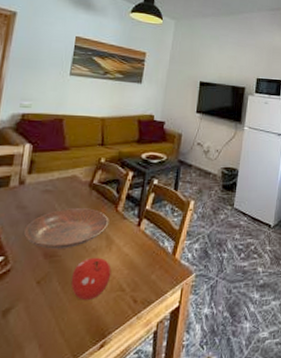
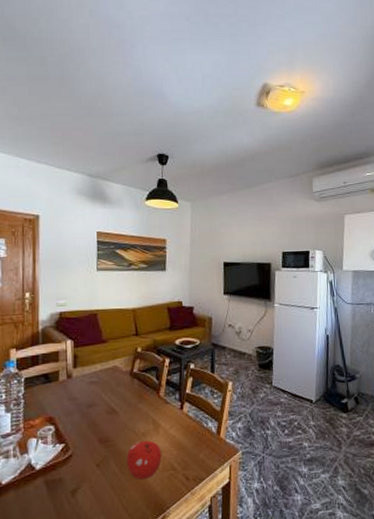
bowl: present [24,208,109,249] -> none [79,395,153,435]

